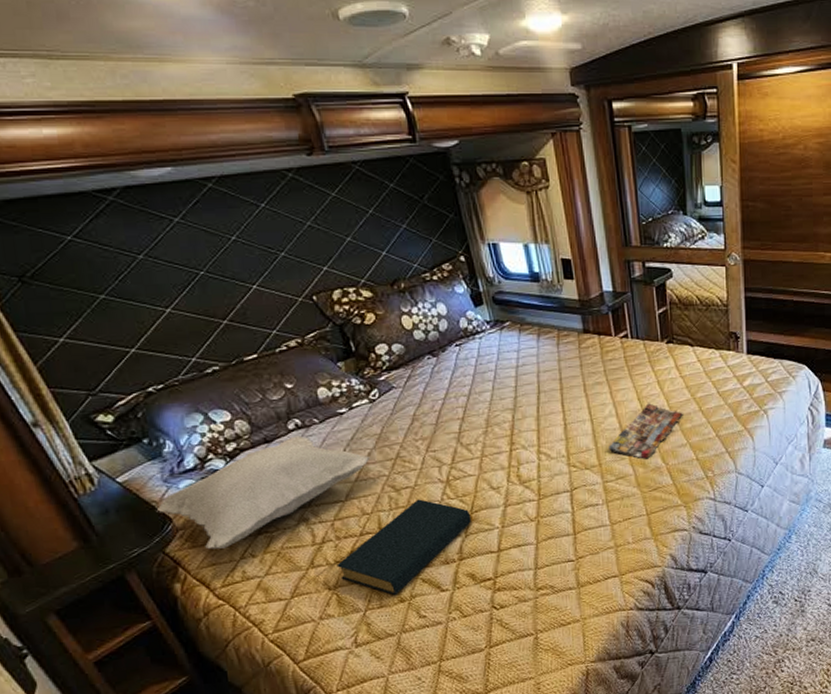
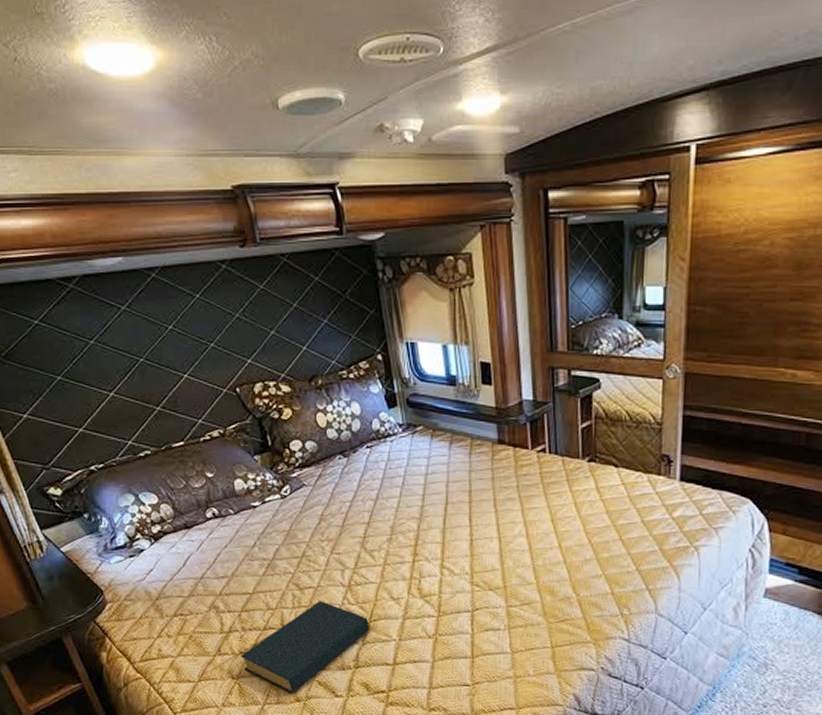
cushion: present [156,435,371,550] -> none [91,524,278,625]
magazine: present [608,403,683,459] -> none [515,526,600,587]

